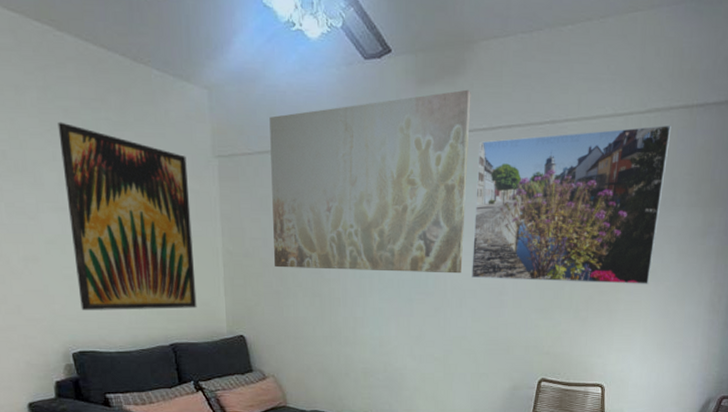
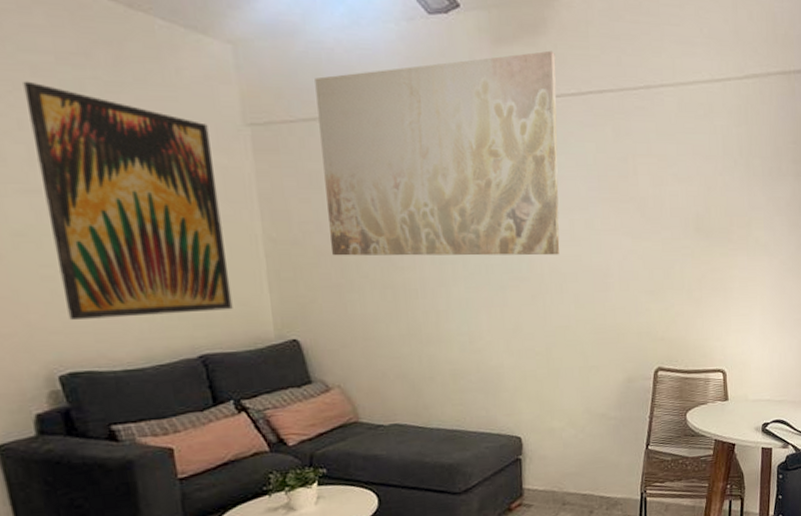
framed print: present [472,124,671,284] -> none [568,91,771,260]

